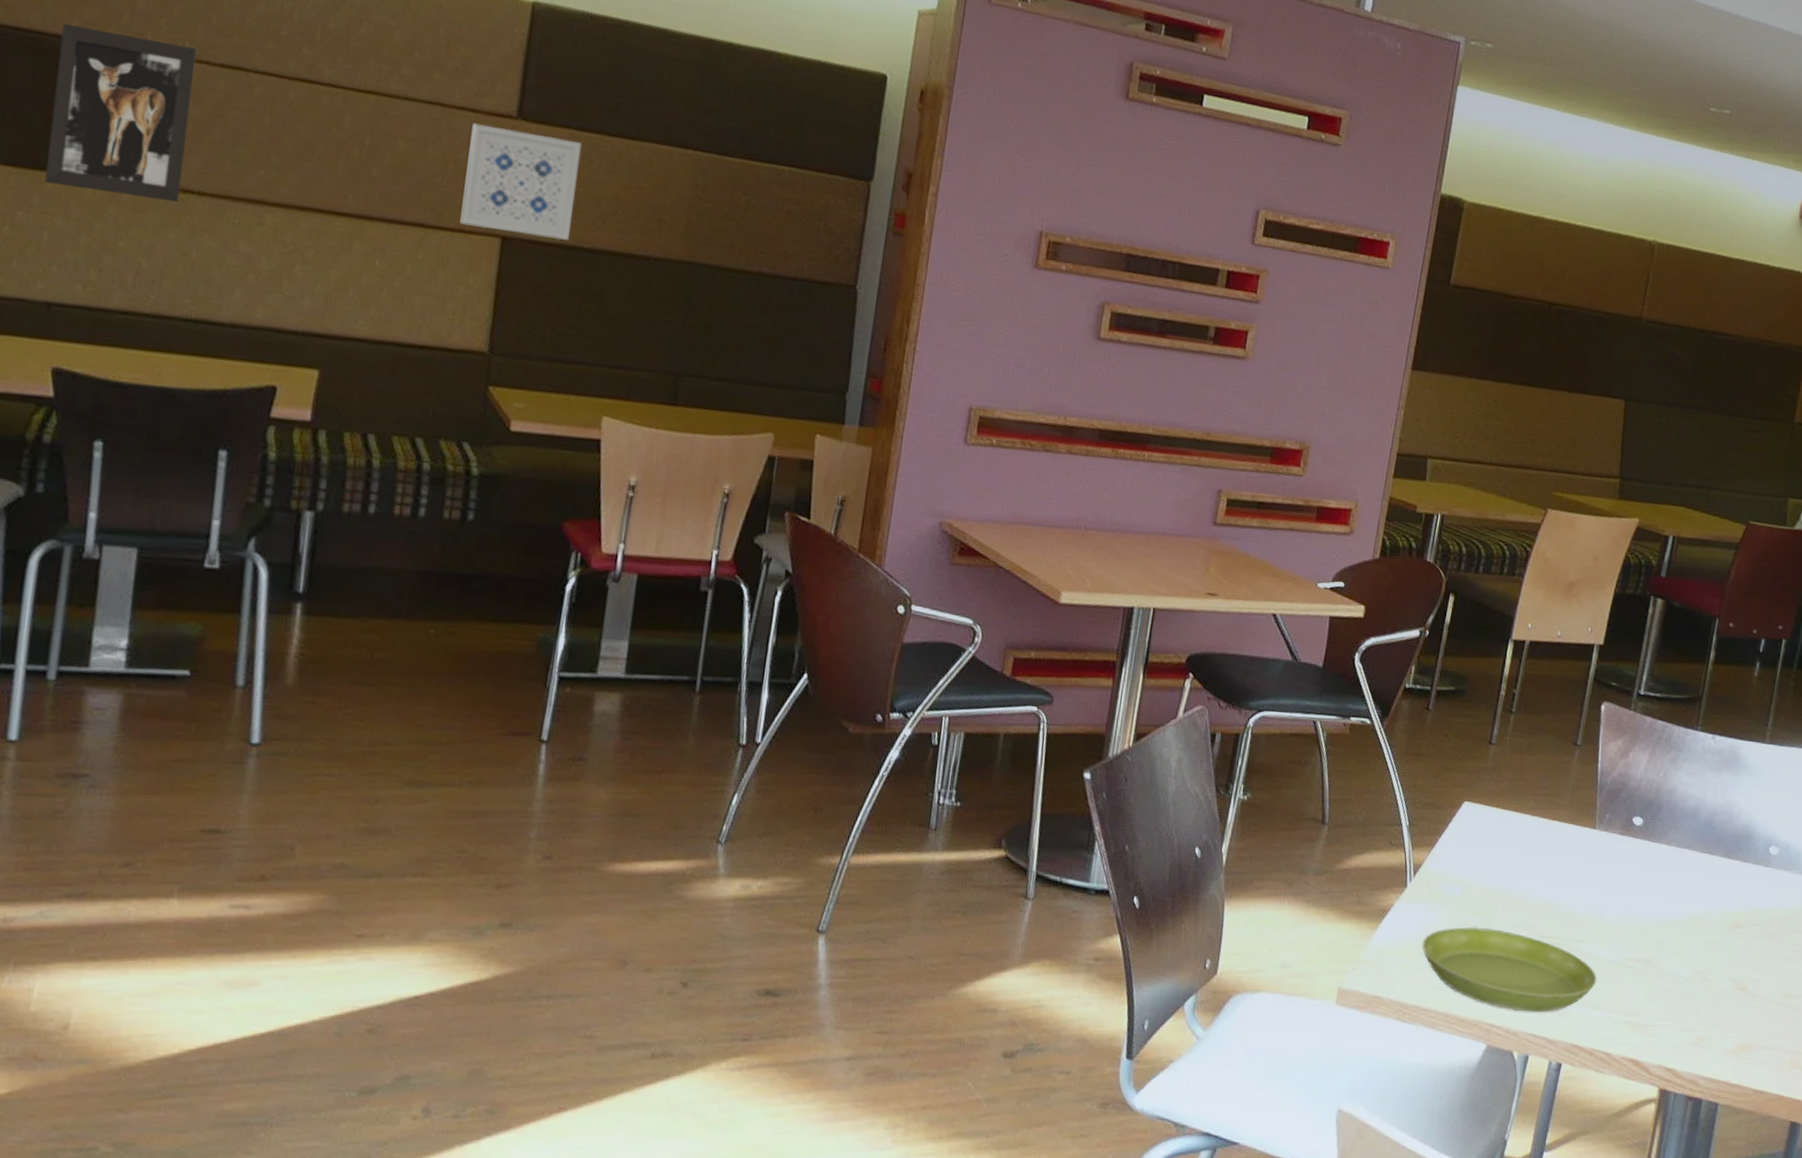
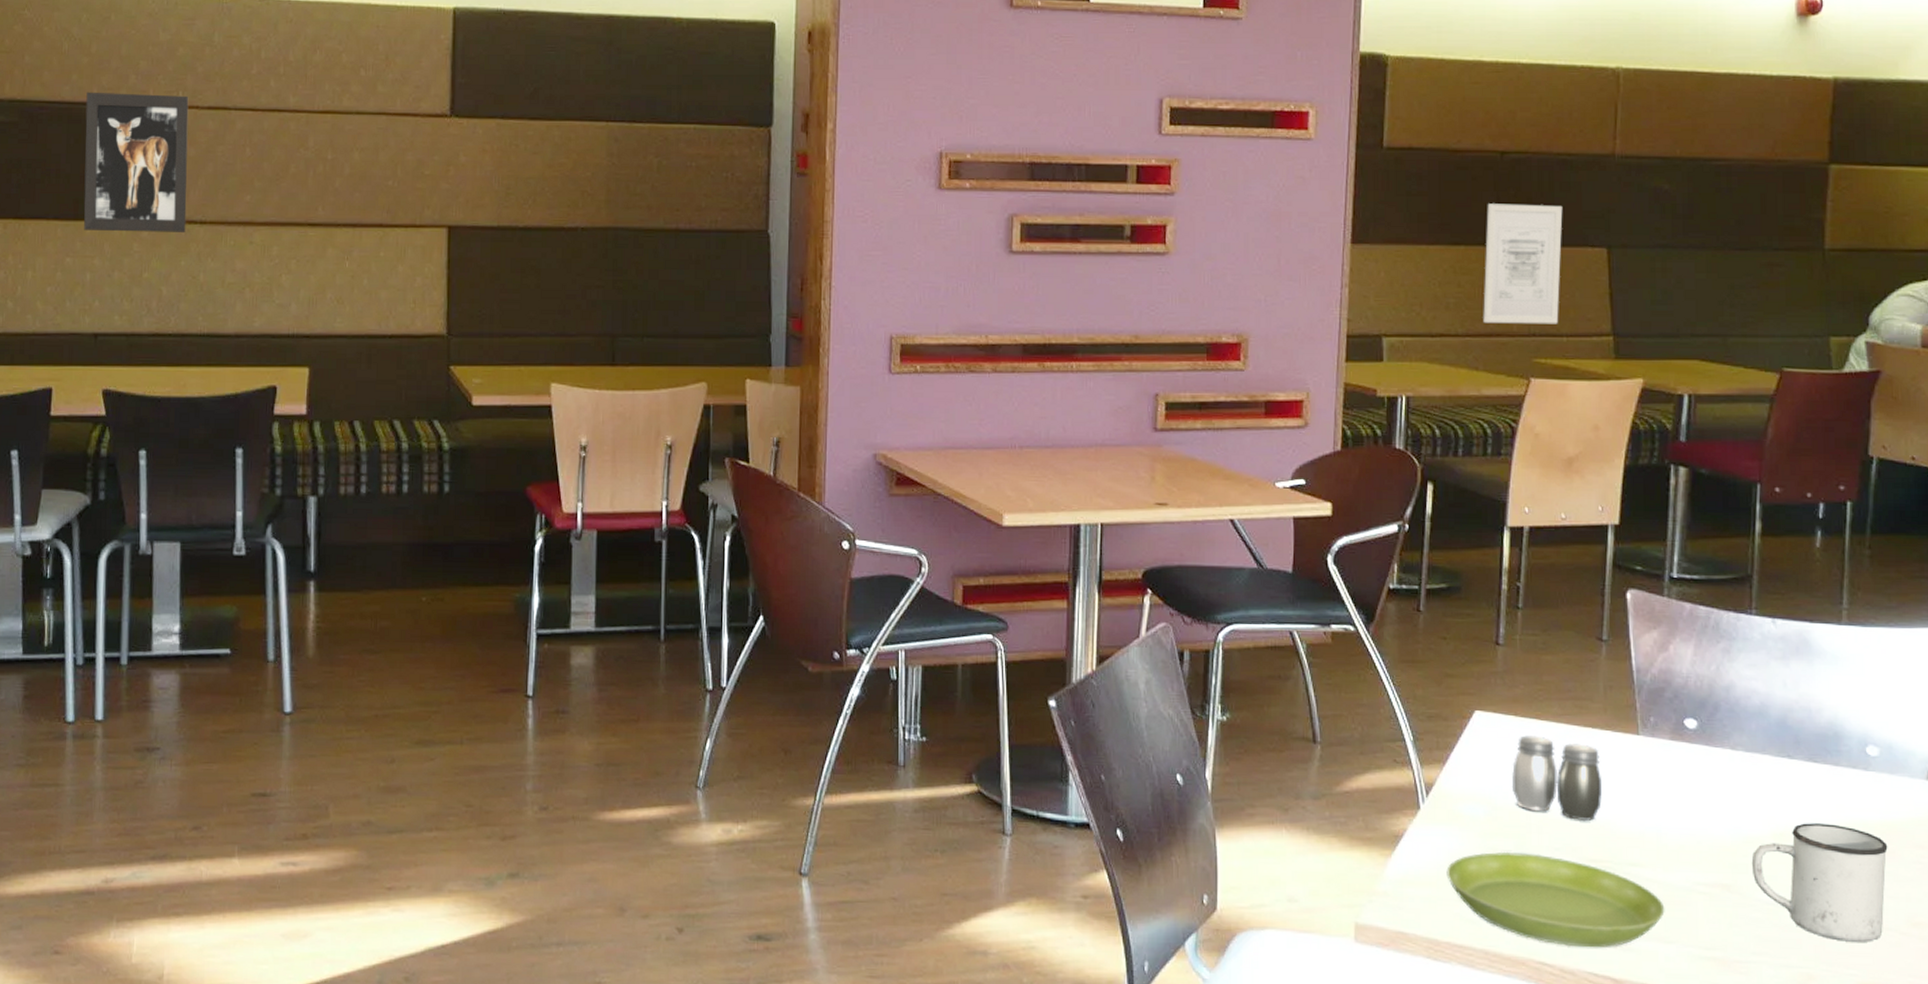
wall art: present [460,123,583,240] -> none [412,126,508,223]
salt and pepper shaker: none [1486,825,1561,903] -> present [1511,735,1602,822]
wall art: none [1515,348,1594,463] -> present [1483,203,1563,324]
mug: none [1669,909,1775,1011] -> present [1751,823,1888,943]

